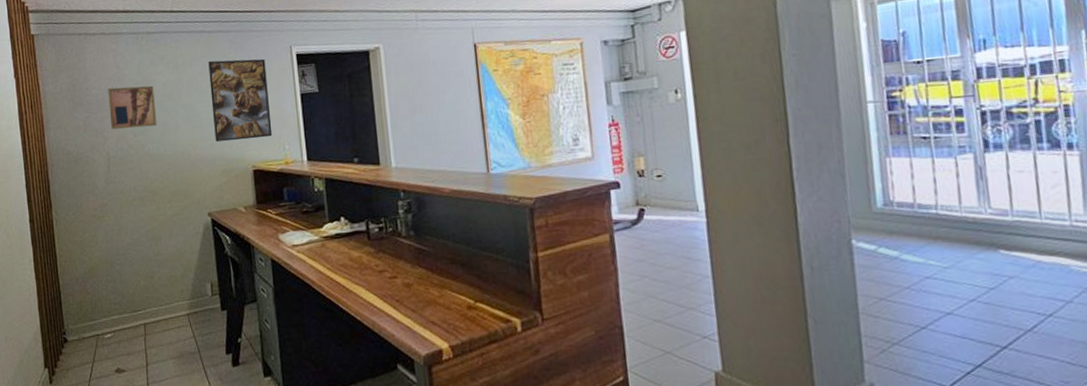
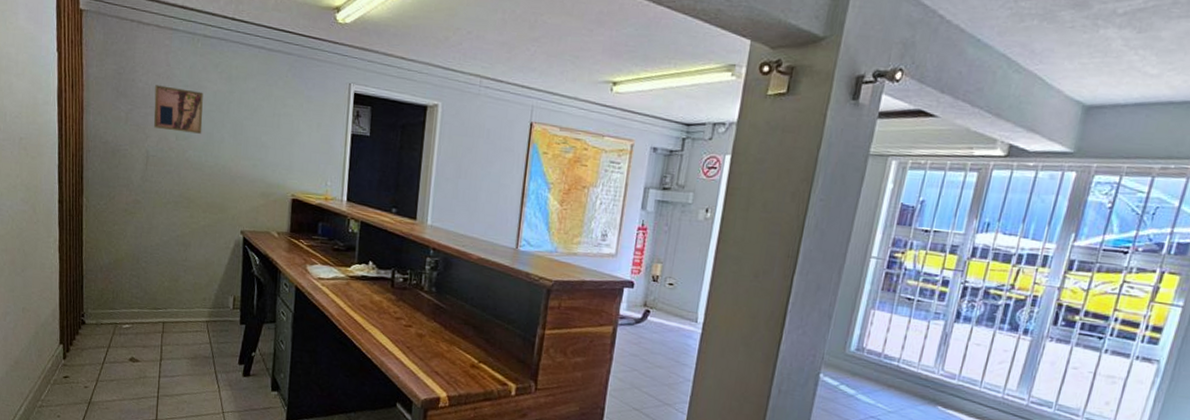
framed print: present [208,58,273,142] -> none [259,79,322,170]

